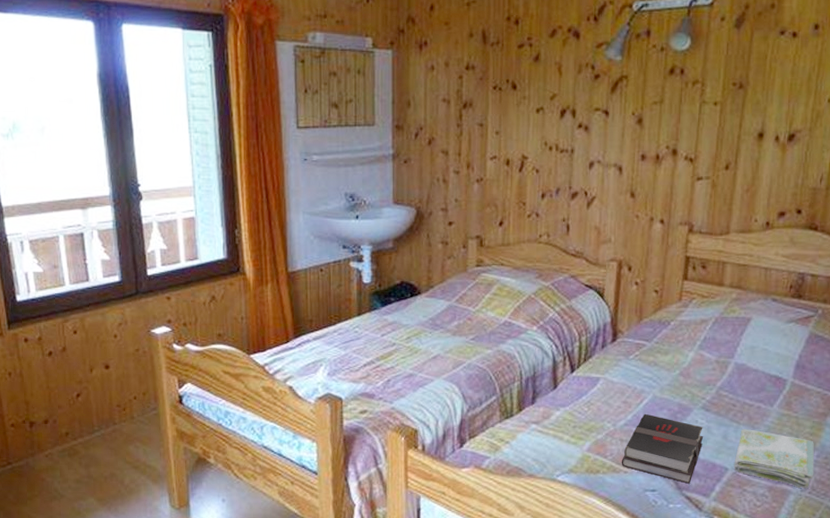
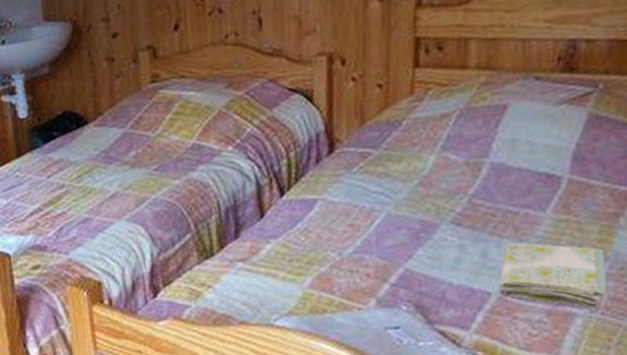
hardback book: present [621,413,704,484] -> none [352,236,457,316]

